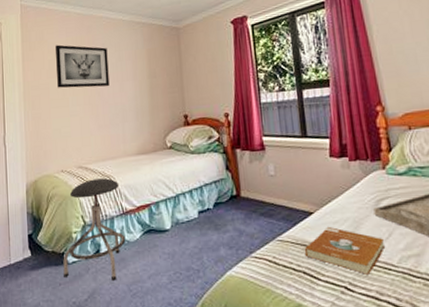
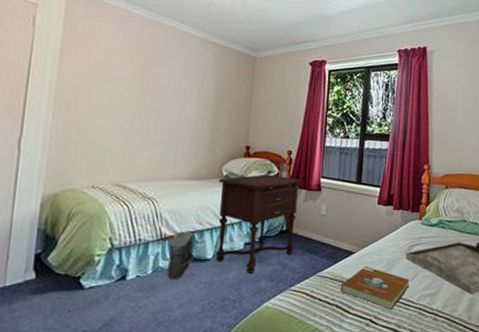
wall art: present [55,44,110,88] -> none [103,45,172,103]
stool: present [63,178,126,281] -> none [75,199,161,309]
bag: none [130,204,155,251] -> present [166,231,195,279]
side table: none [164,139,248,242] -> present [216,174,300,274]

